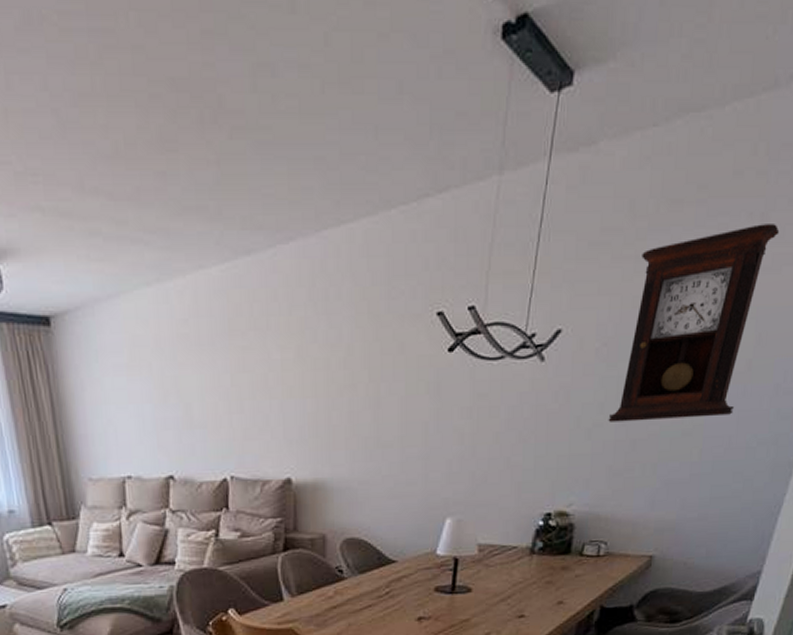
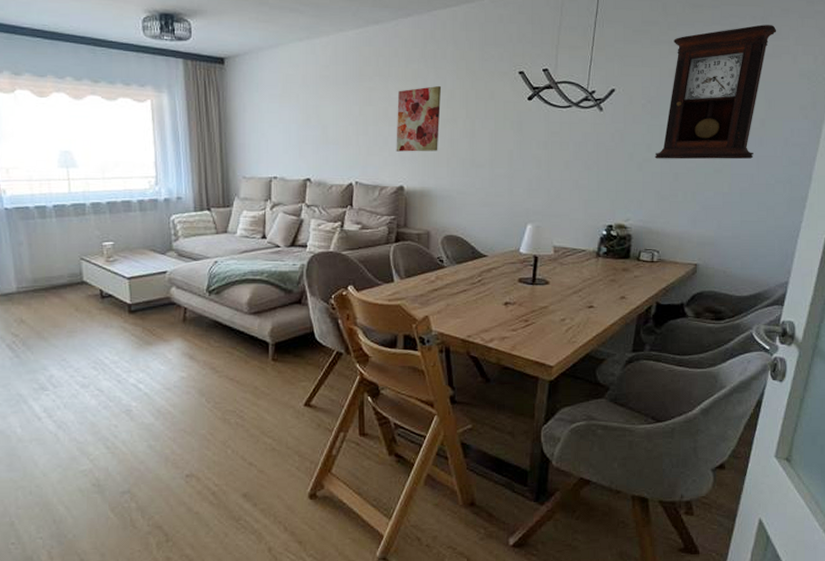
wall art: none [279,338,337,433] -> present [396,85,442,152]

